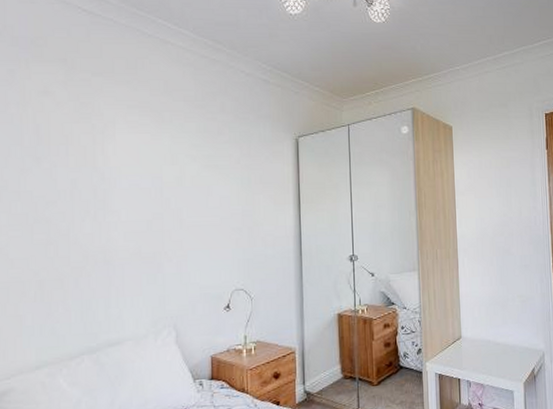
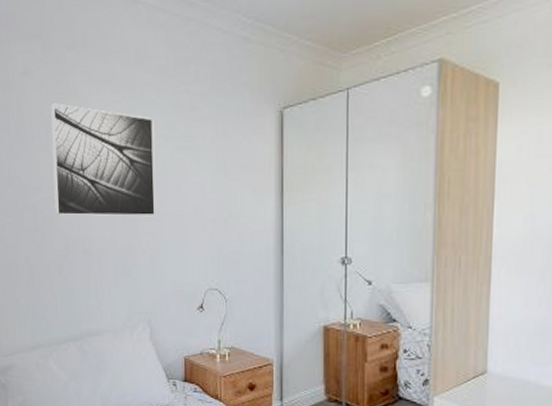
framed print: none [72,122,183,228] -> present [51,103,155,217]

